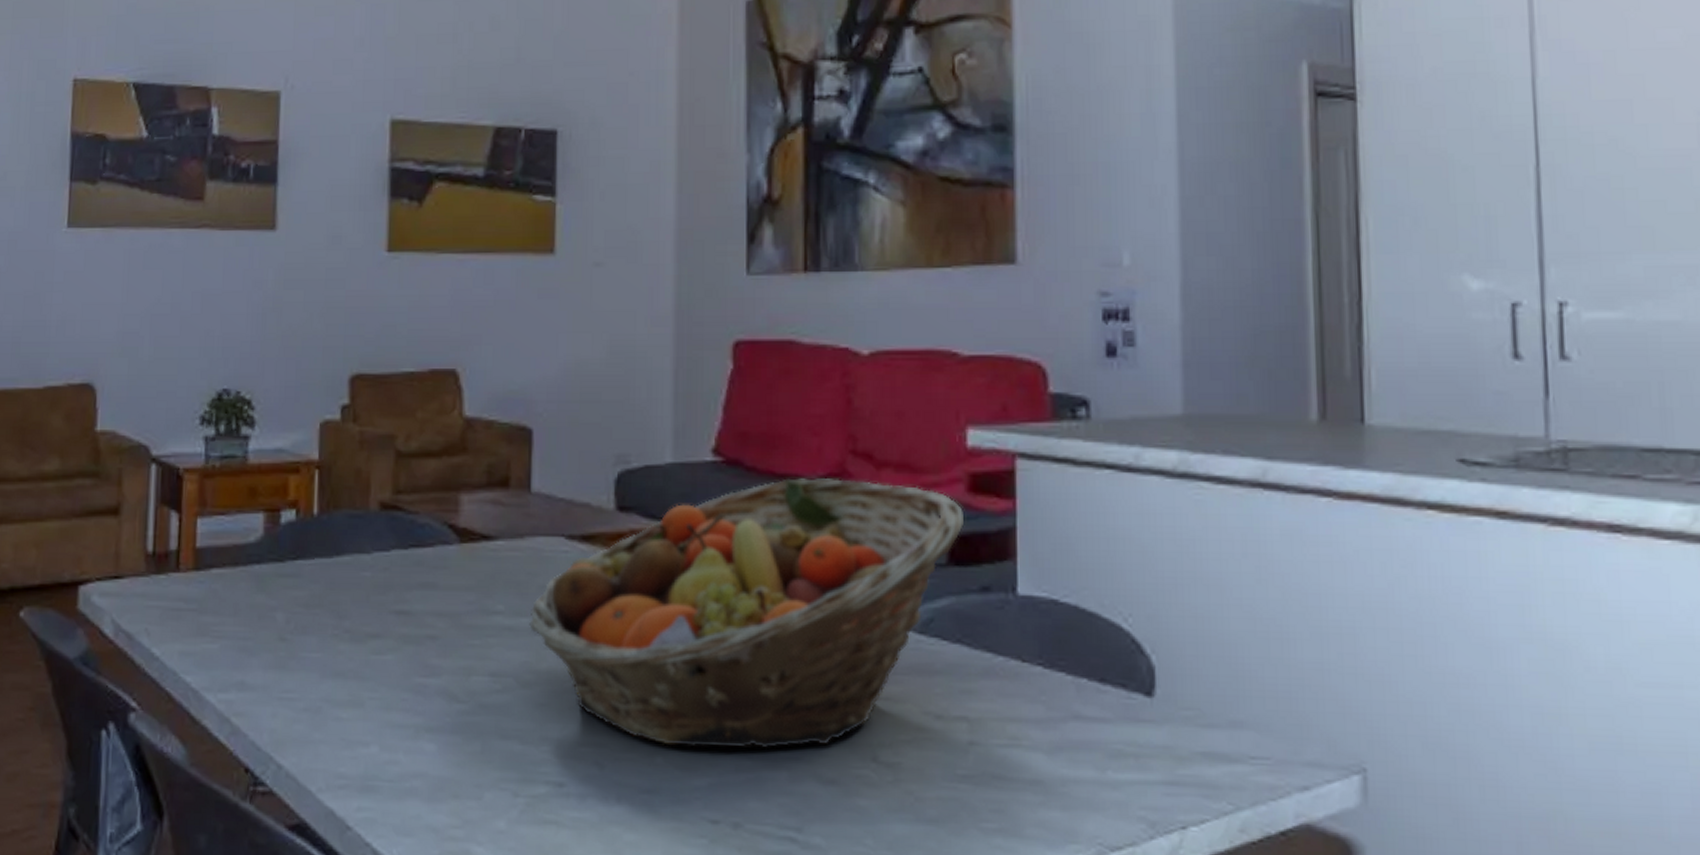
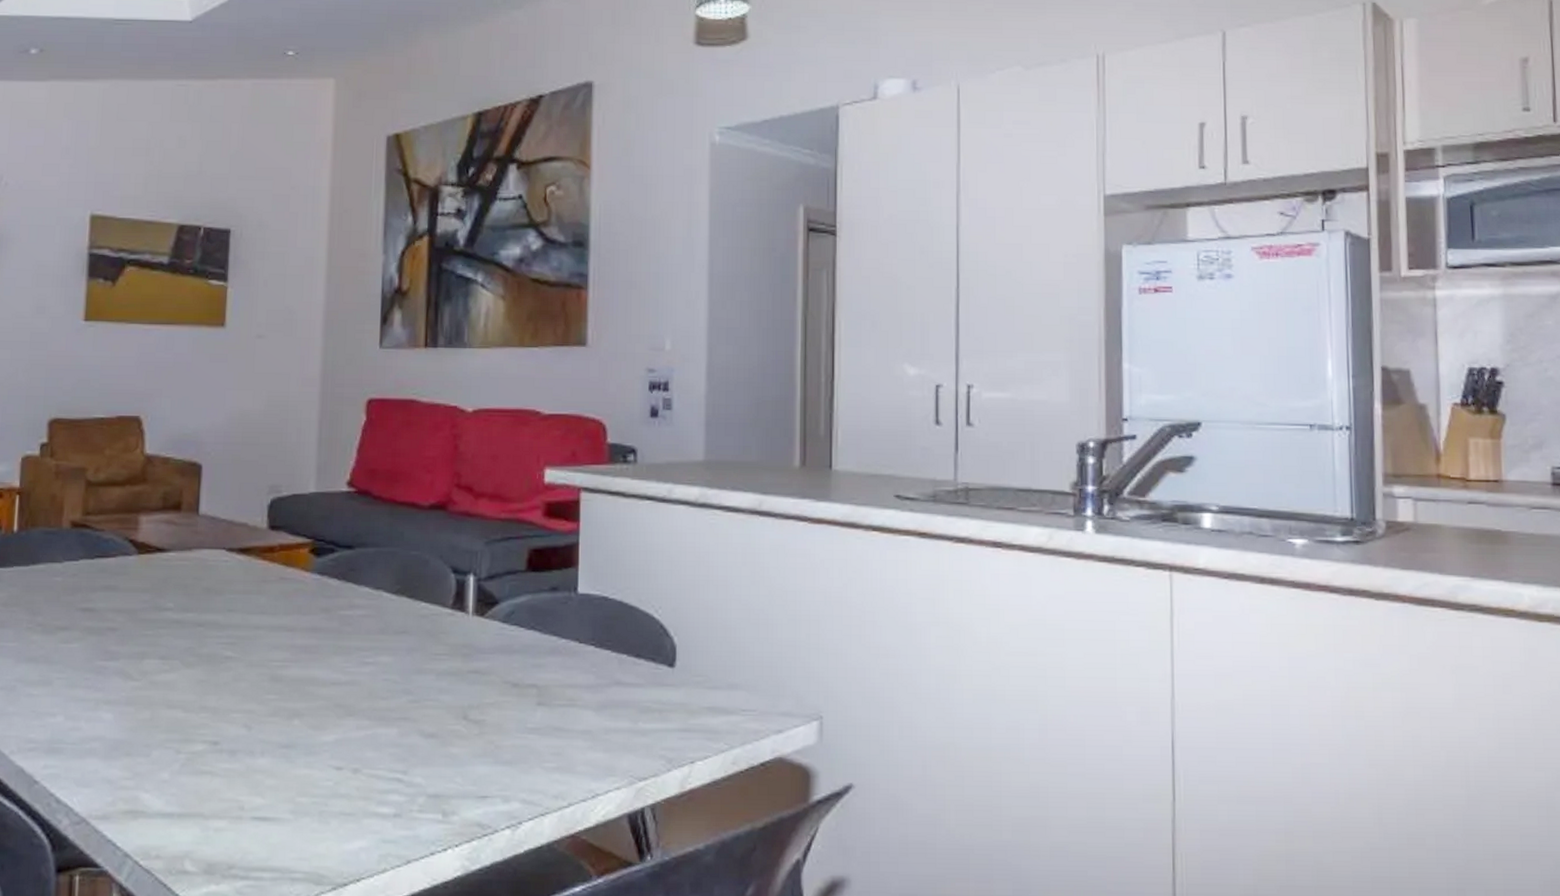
fruit basket: present [529,478,964,750] -> none [194,505,540,712]

